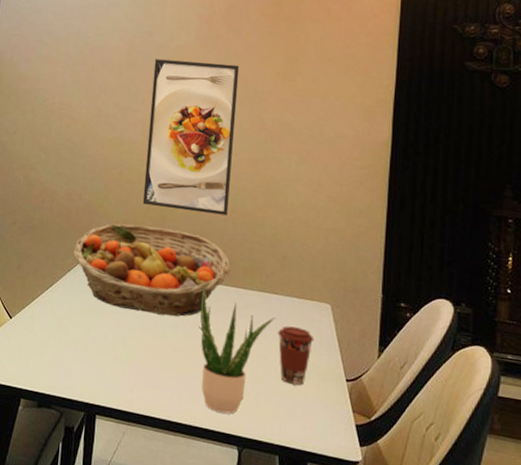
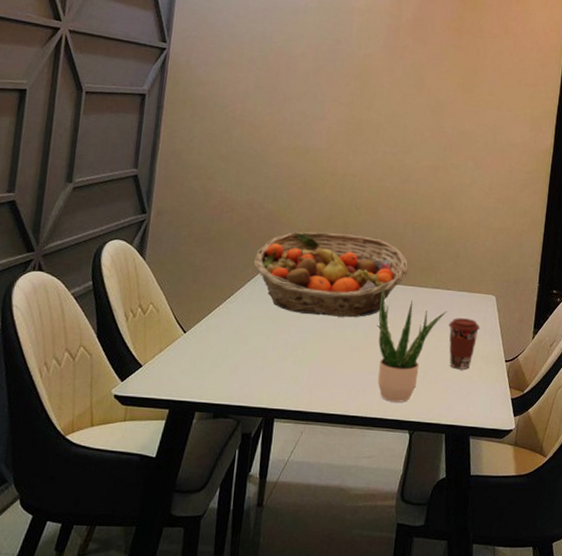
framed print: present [142,59,240,216] -> none [326,67,424,220]

